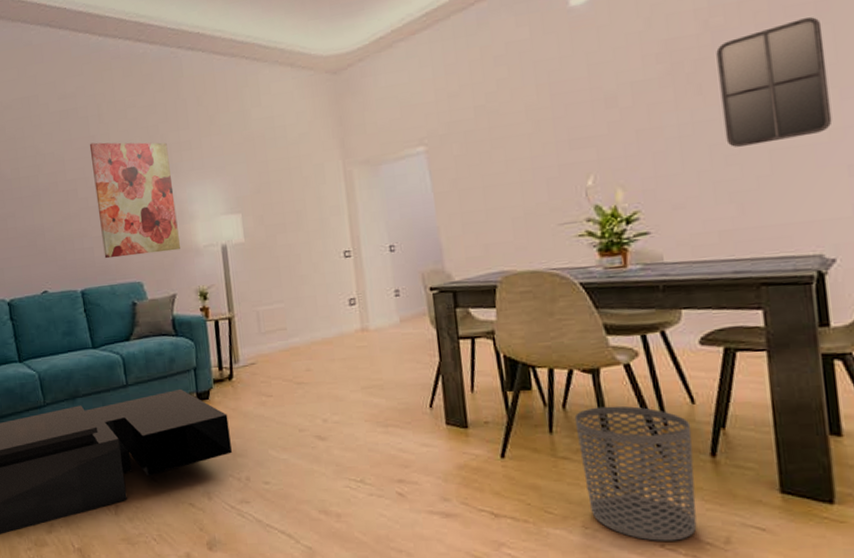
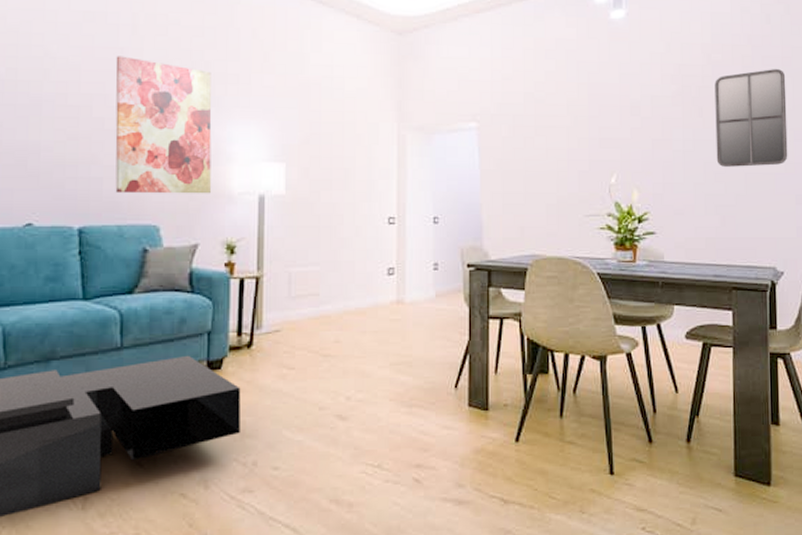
waste bin: present [574,406,697,541] -> none [582,392,674,524]

